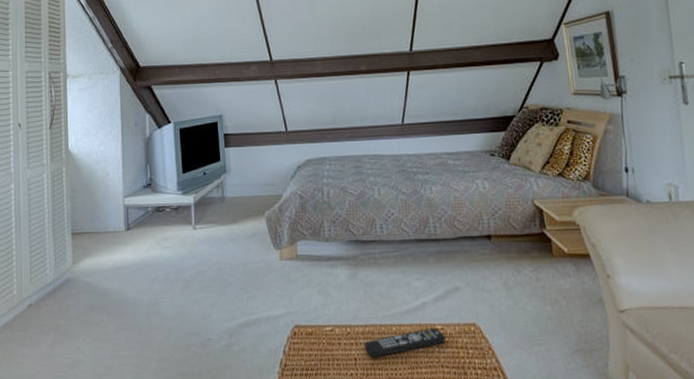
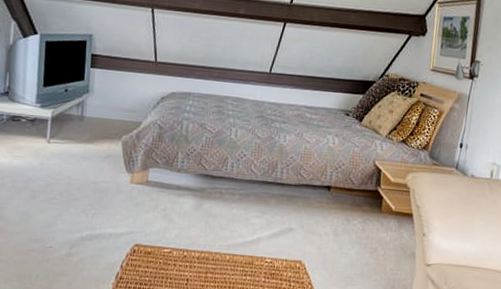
remote control: present [364,327,446,358] -> none [197,260,273,281]

